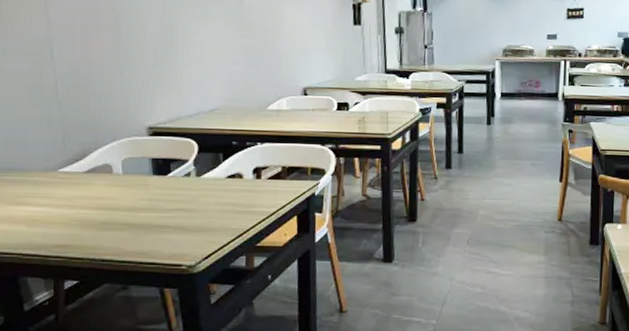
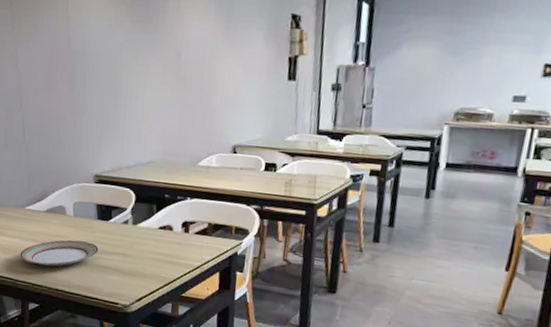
plate: none [51,201,156,235] -> present [20,239,99,267]

